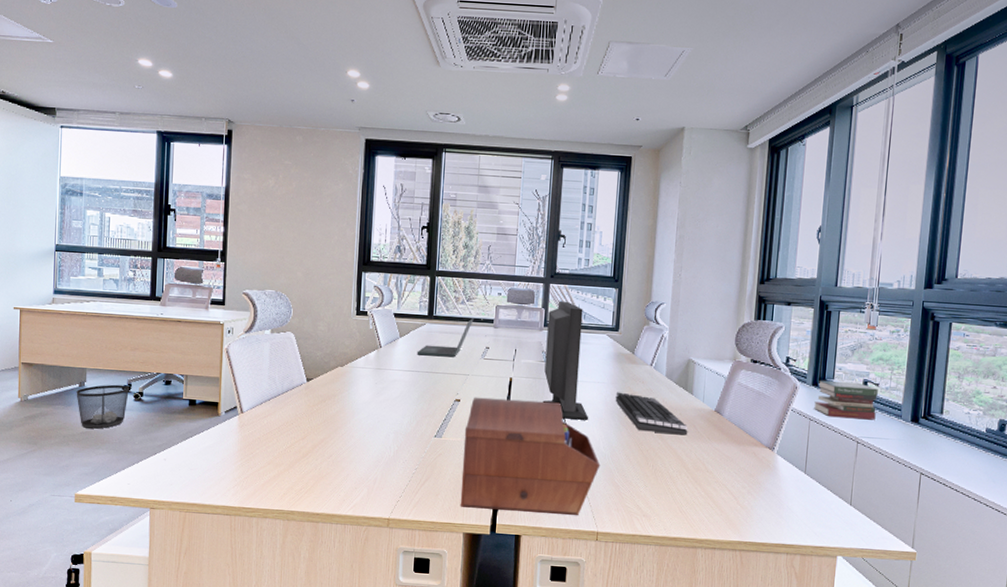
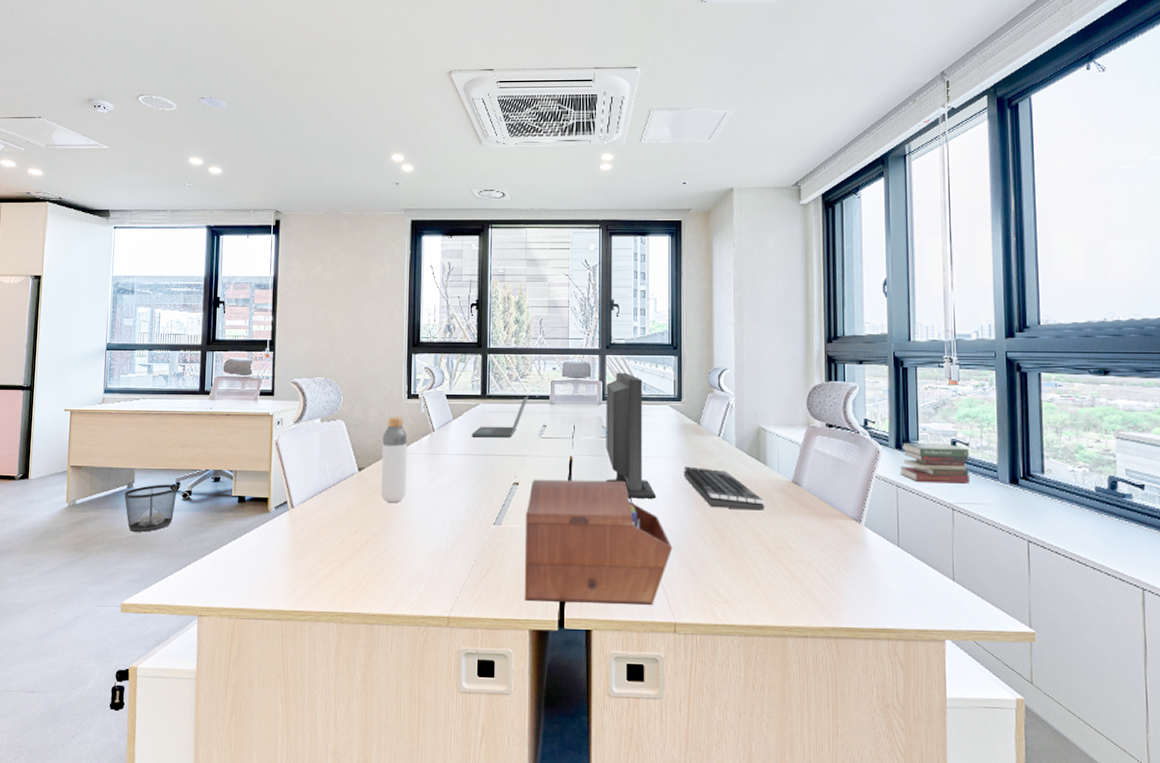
bottle: none [328,331,356,413] -> present [381,417,408,503]

